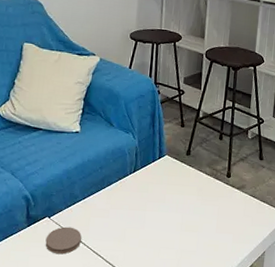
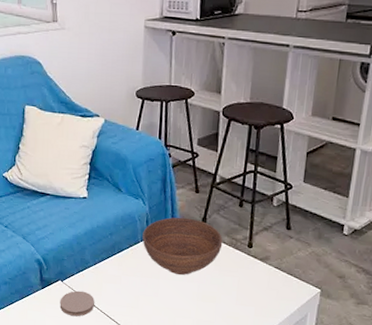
bowl: none [131,150,205,206] -> present [142,217,223,275]

